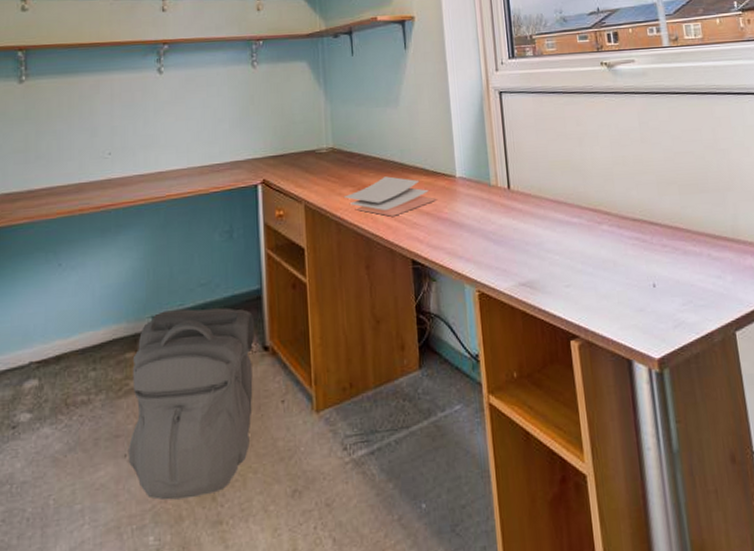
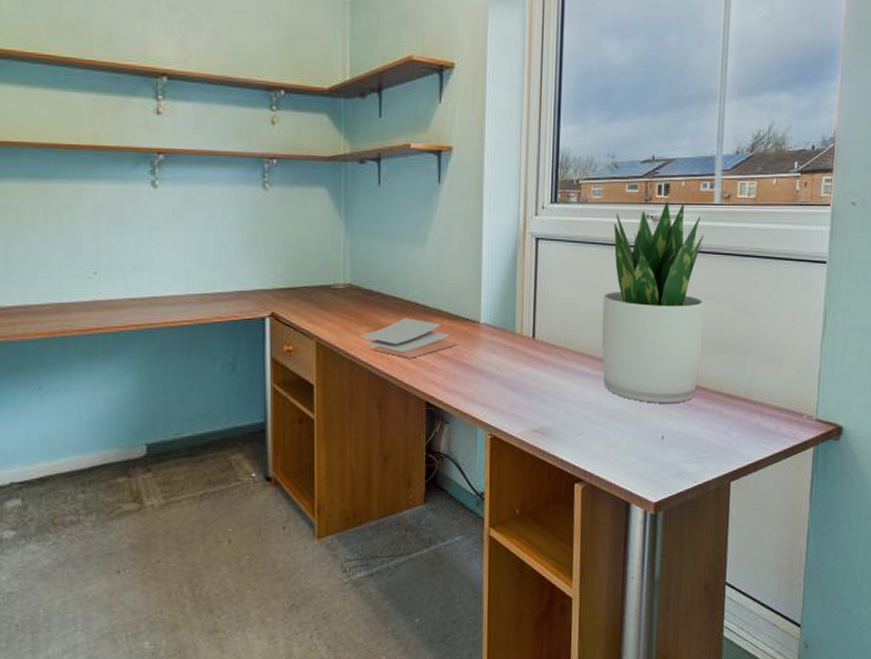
backpack: present [128,307,255,501] -> none [121,438,258,612]
planter: none [570,47,680,249] -> present [601,200,705,404]

